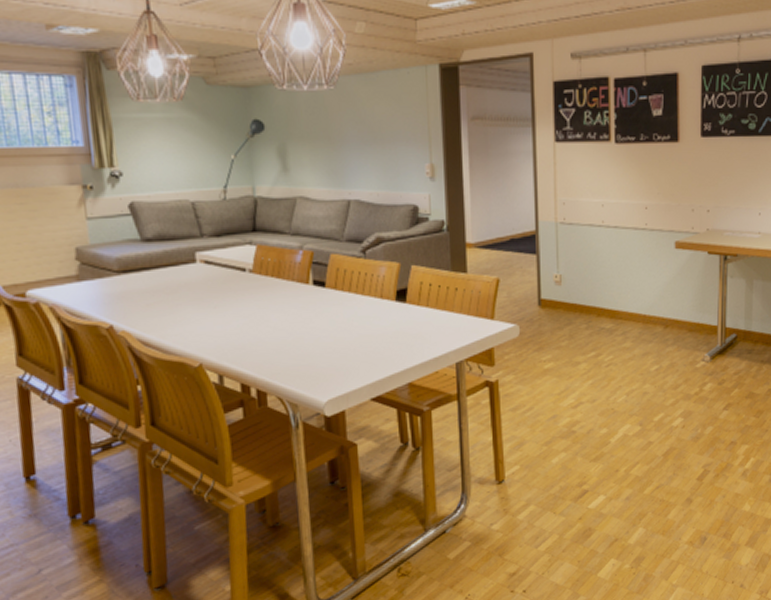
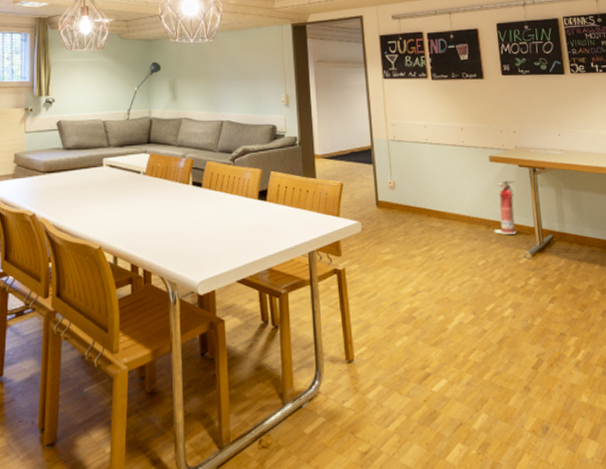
fire extinguisher: none [670,271,702,335] -> present [493,180,517,235]

